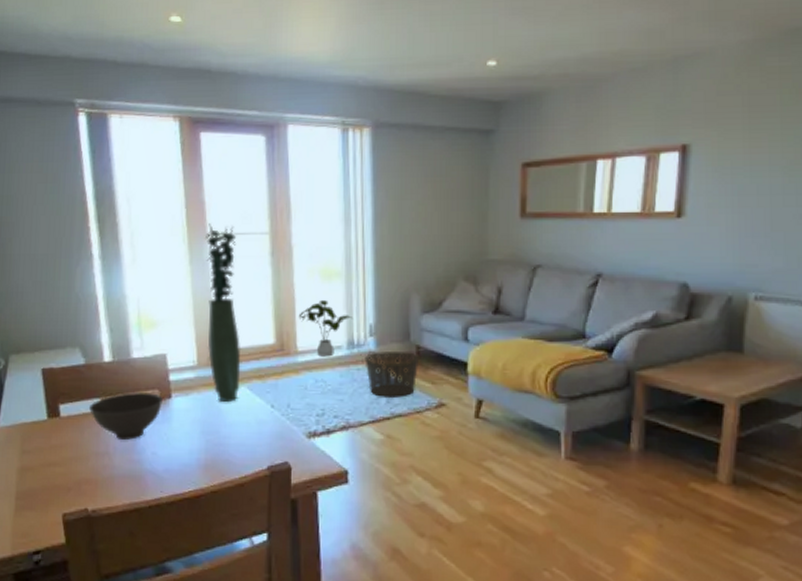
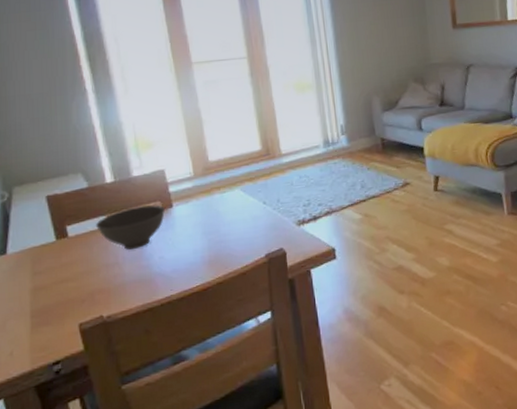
vase: present [205,224,241,403] -> none [190,54,234,205]
house plant: present [298,299,352,357] -> none [279,108,326,156]
basket: present [364,351,420,399] -> none [339,144,385,184]

